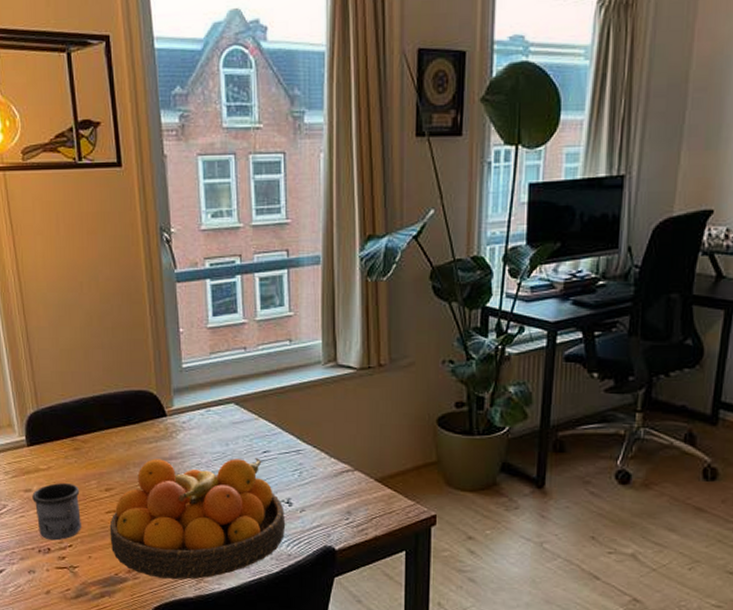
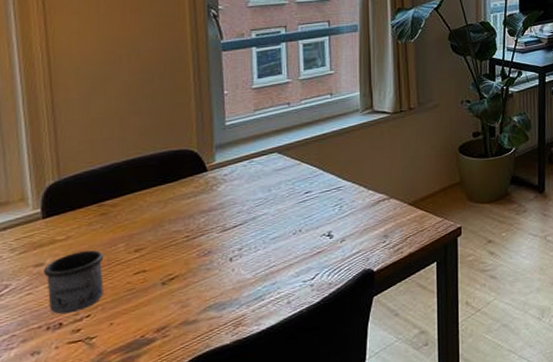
fruit bowl: present [109,458,286,580] -> none [137,199,327,332]

